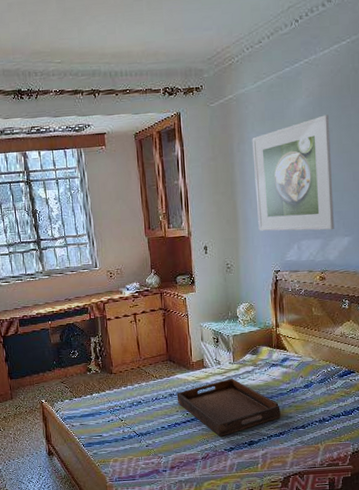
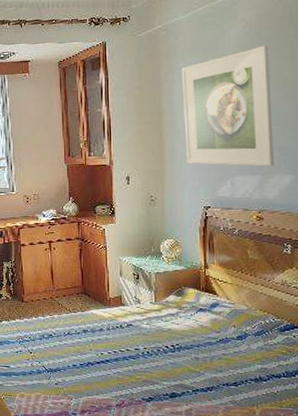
serving tray: present [176,379,281,437] -> none [91,320,208,384]

